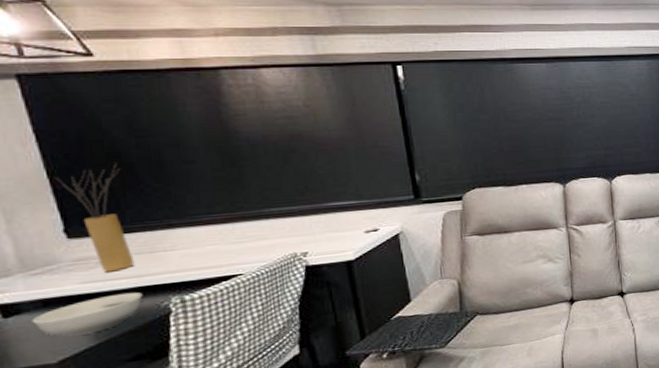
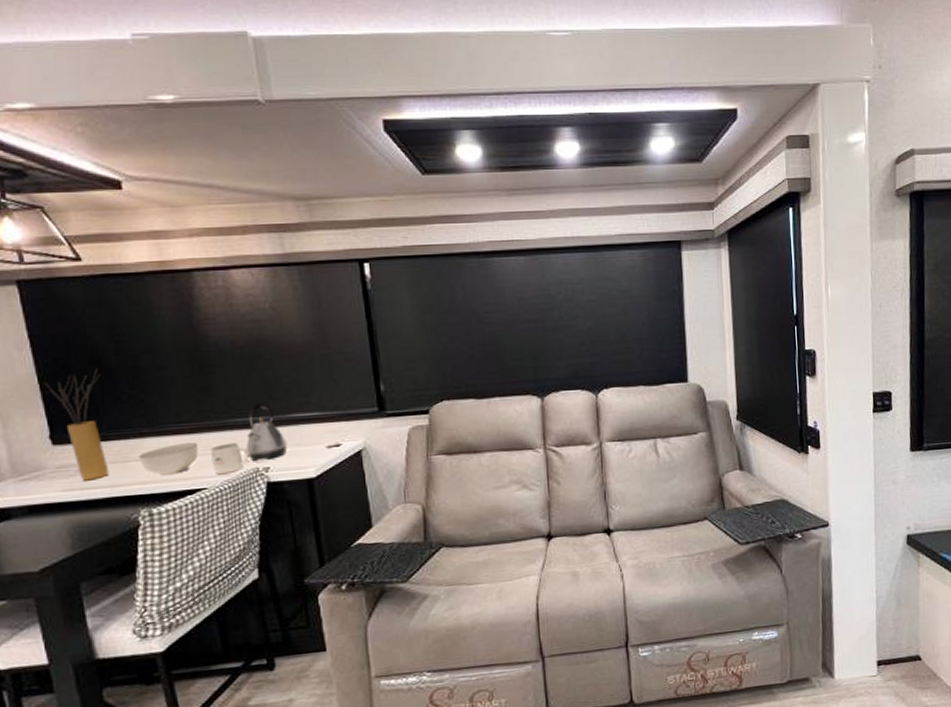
bowl: present [31,292,143,337] -> none [19,502,115,545]
bowl: none [166,232,233,265] -> present [138,442,198,476]
mug: none [245,230,287,261] -> present [211,442,250,475]
kettle: none [282,194,326,247] -> present [245,403,288,461]

